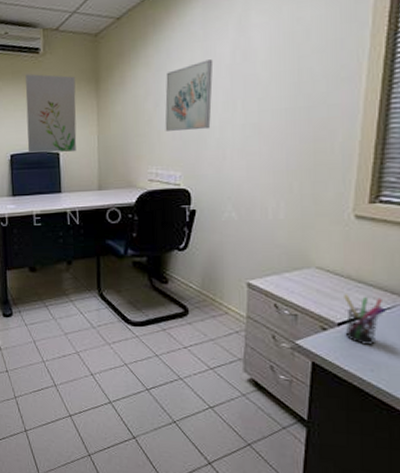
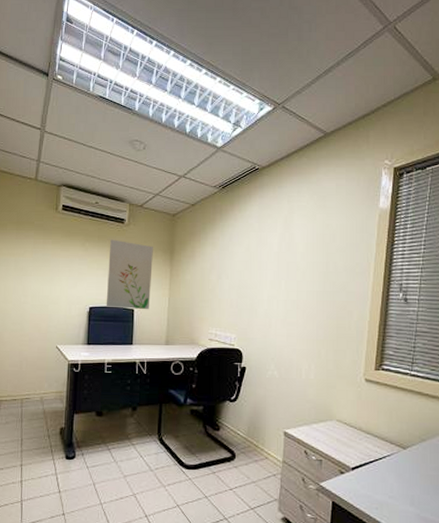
wall art: present [164,59,214,131] -> none [225,247,265,302]
pen holder: present [344,294,386,345] -> none [357,443,387,486]

